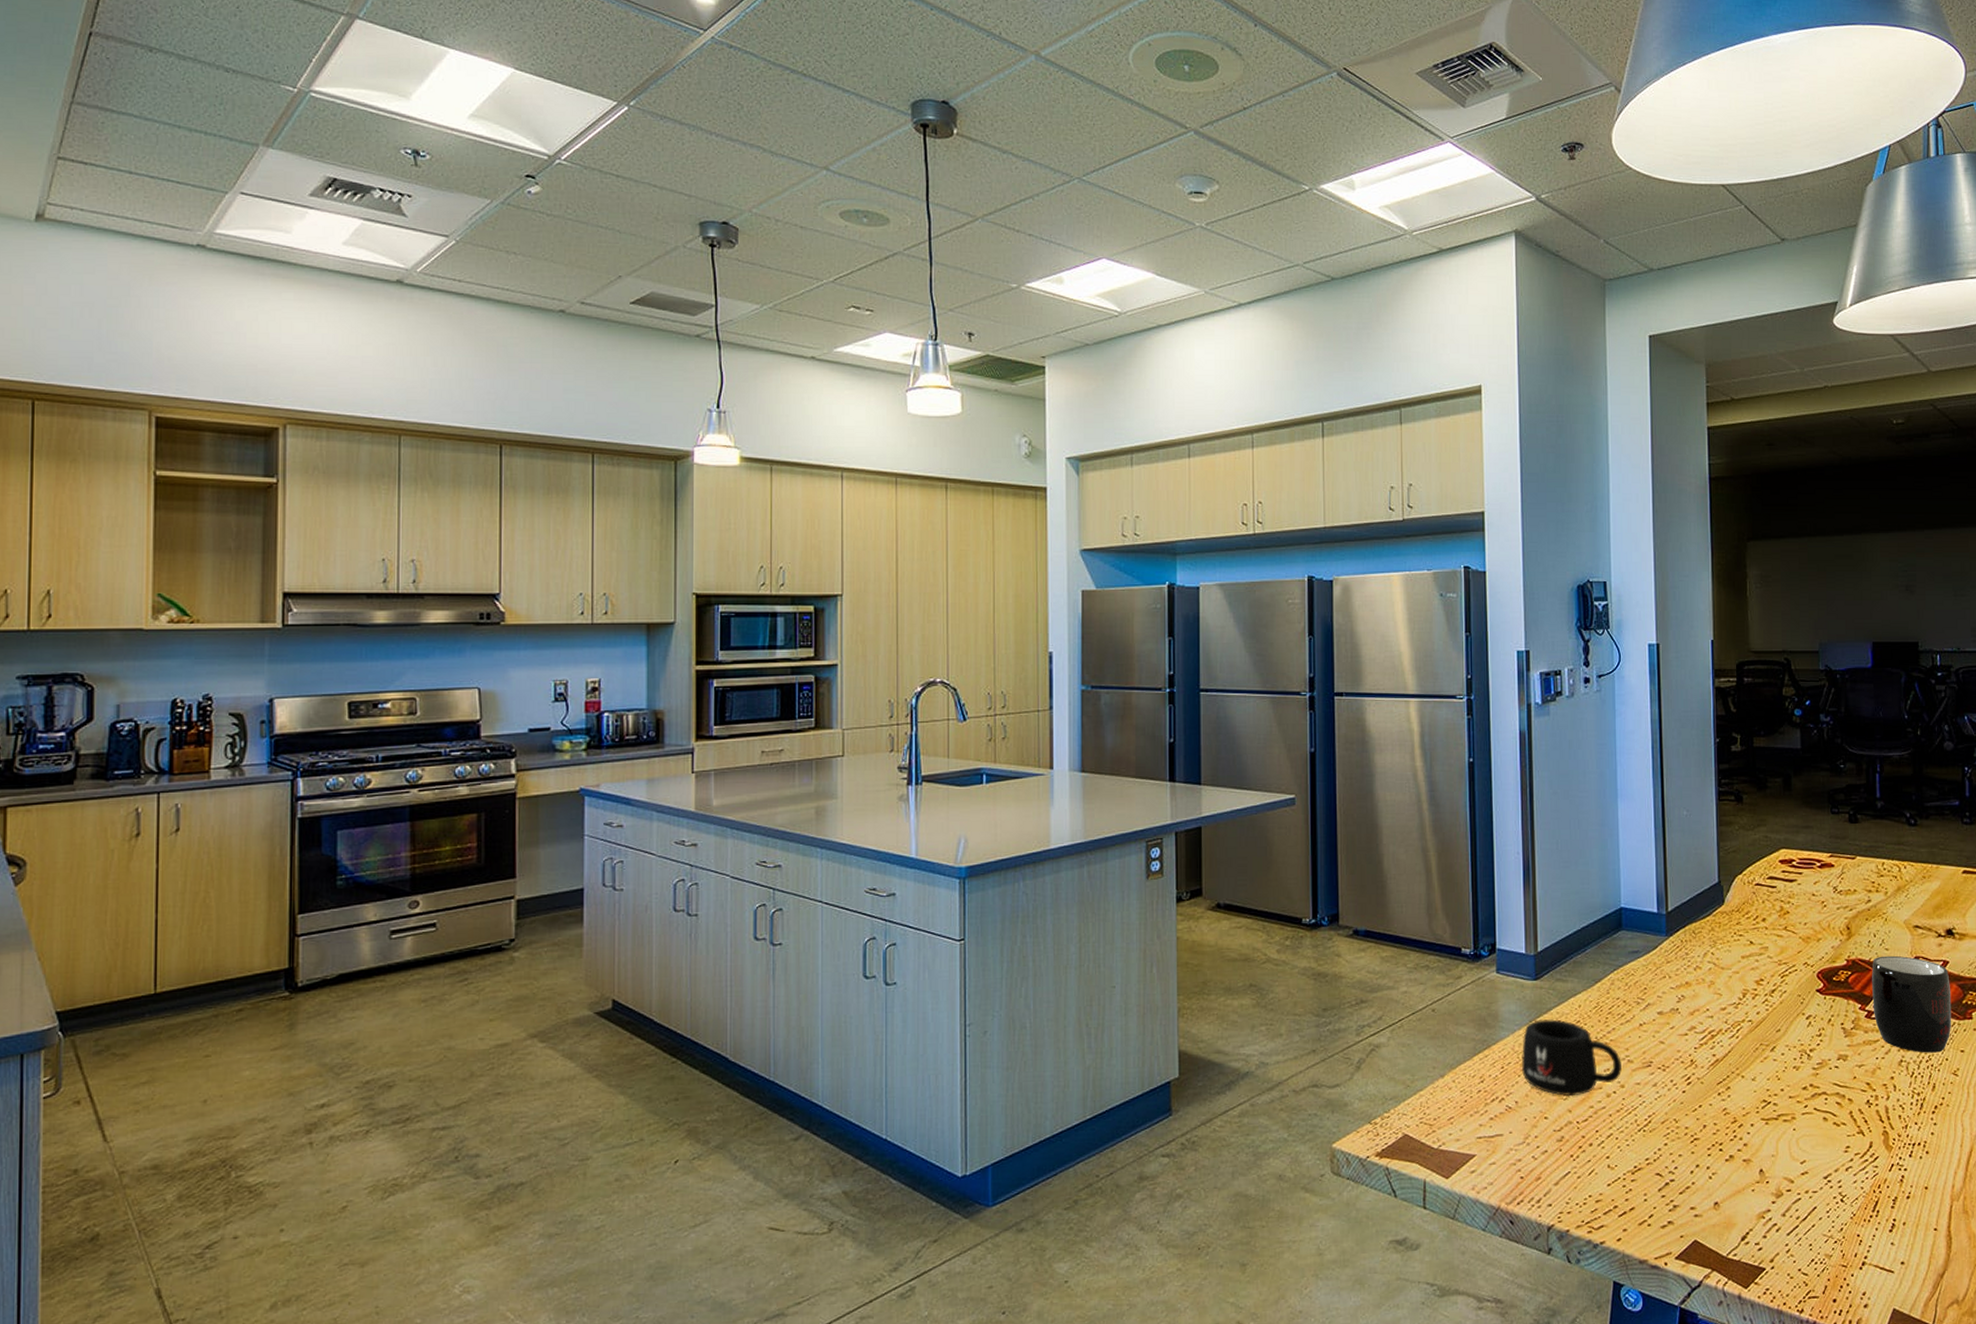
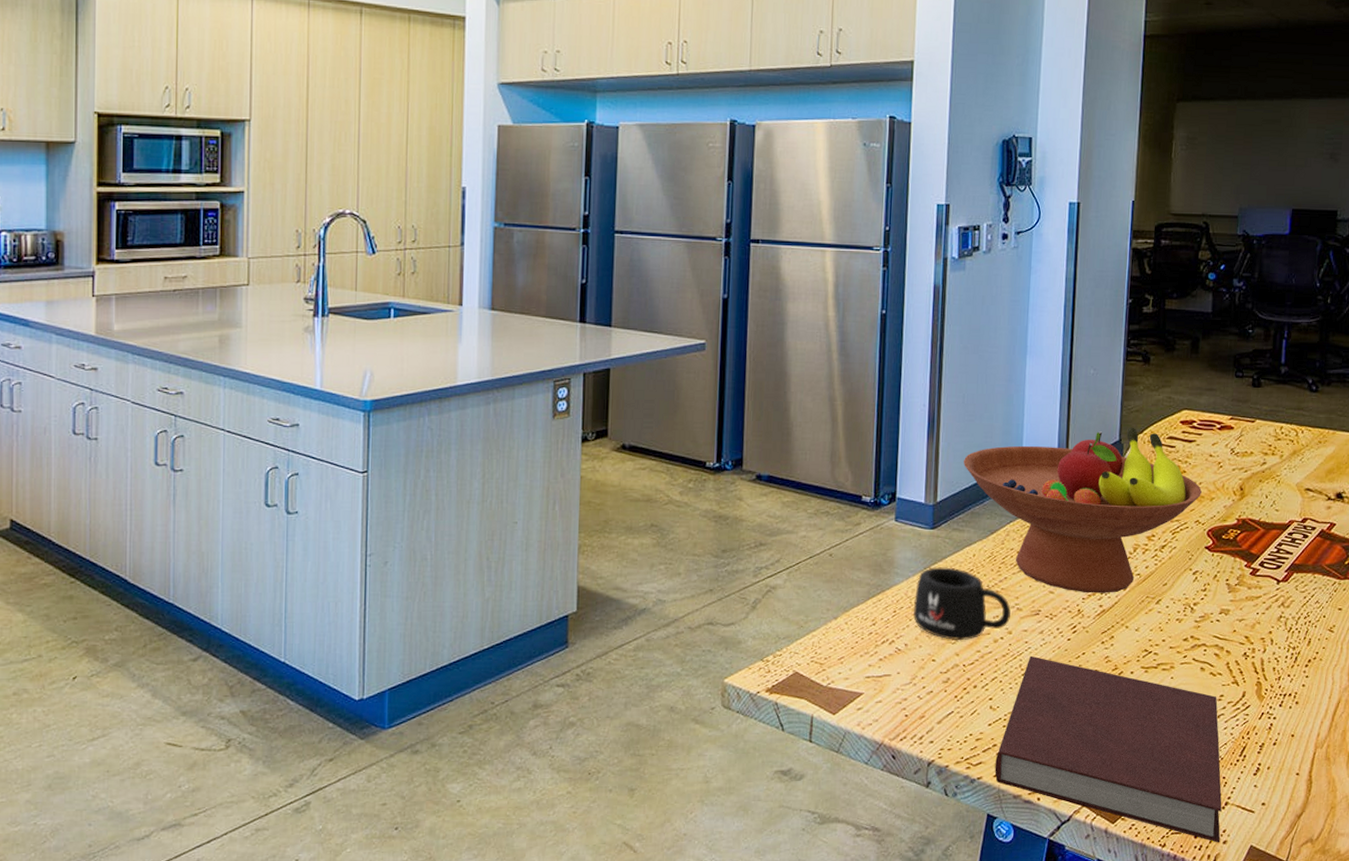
fruit bowl: none [1561,868,1807,1043] -> present [963,427,1202,593]
notebook: none [1617,1110,1861,1307] -> present [994,655,1222,843]
mug: present [1871,955,1952,1053] -> none [1258,516,1335,610]

